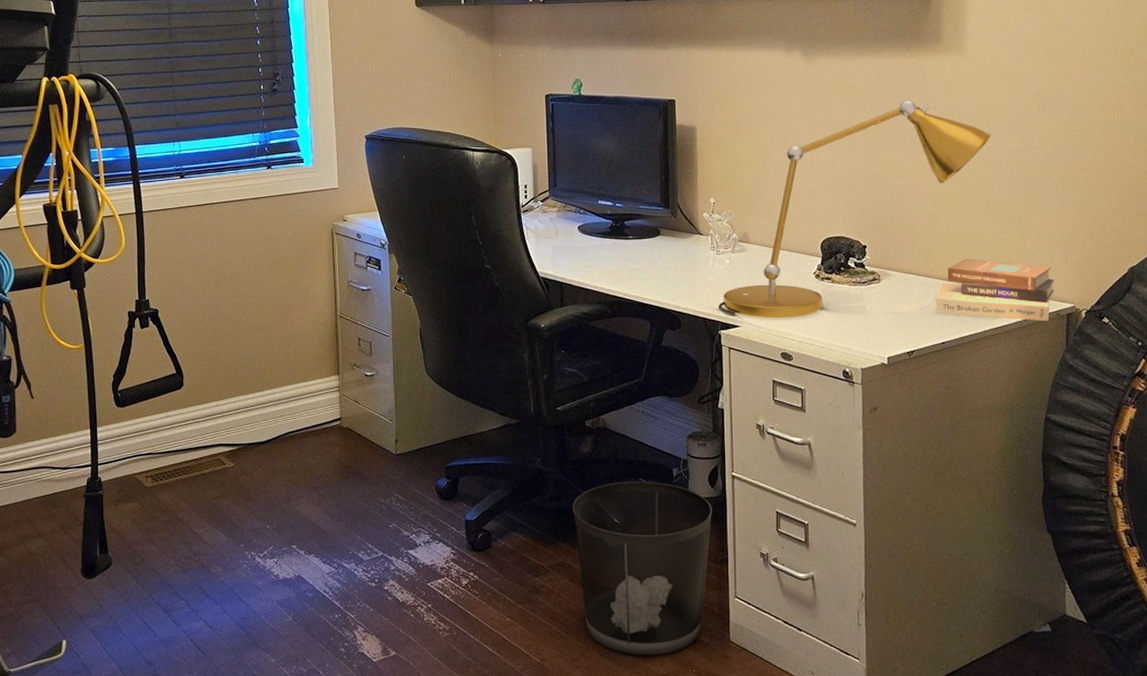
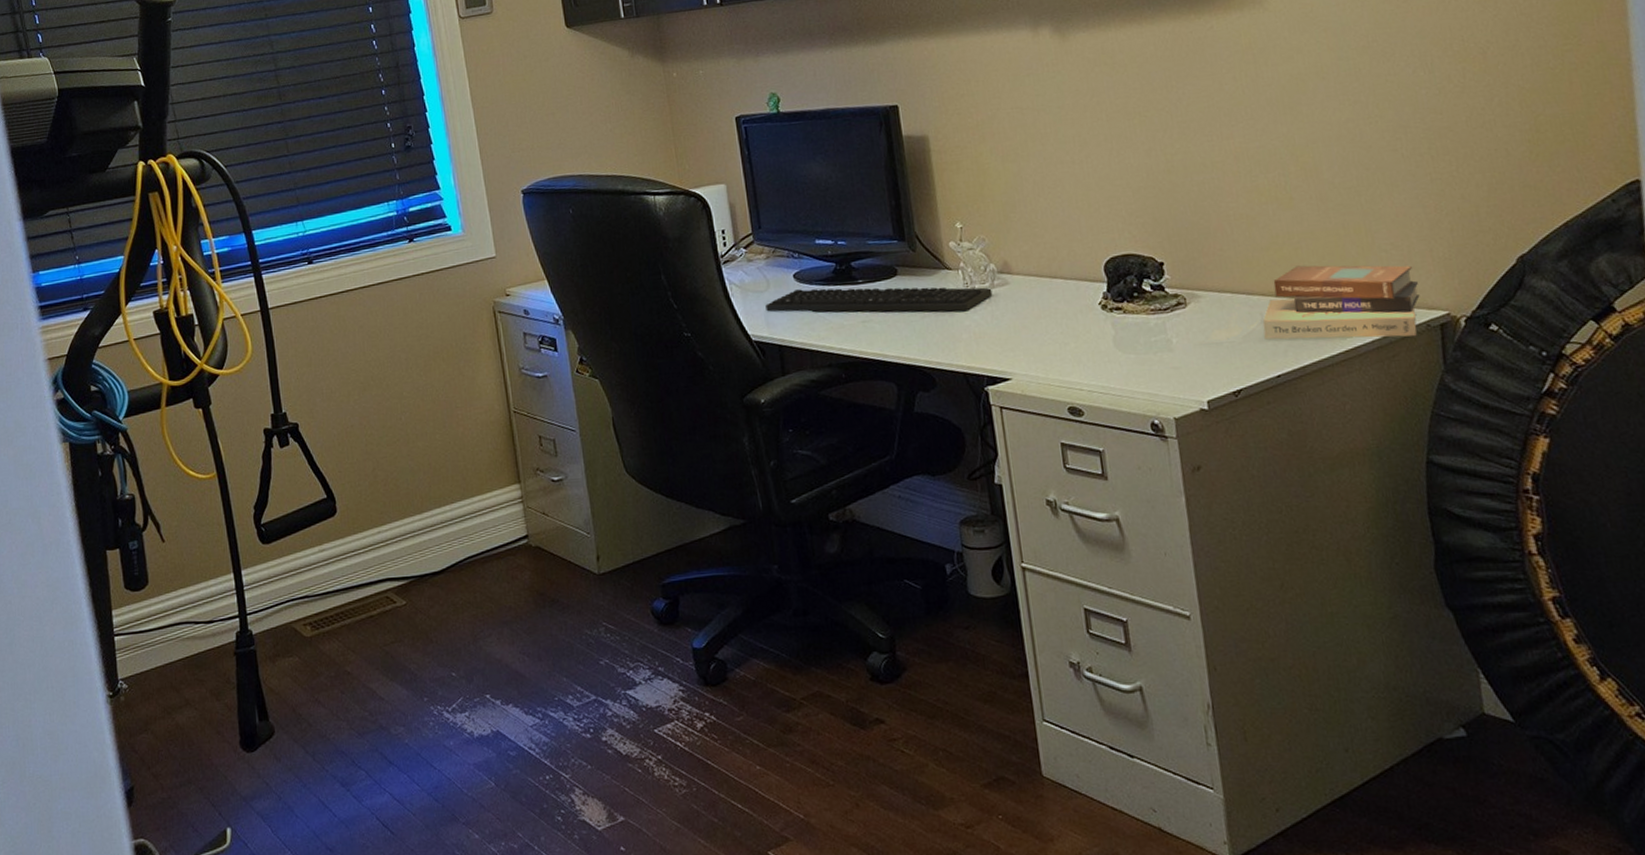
computer keyboard: none [553,239,733,269] -> present [765,287,993,313]
waste bin: present [572,481,712,656] -> none [823,582,1004,802]
desk lamp: present [718,99,991,319] -> none [980,72,1312,367]

